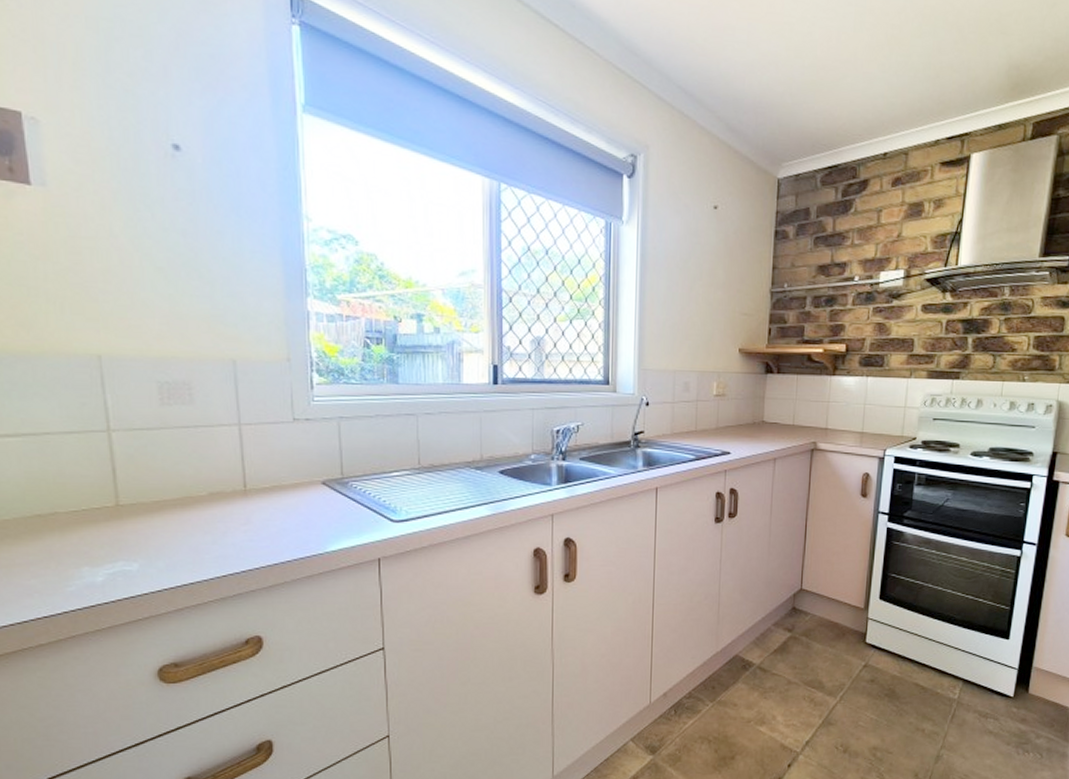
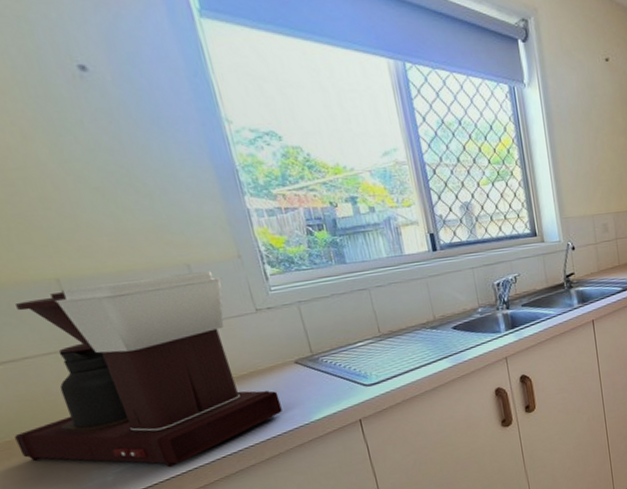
coffee maker: none [14,367,297,578] -> present [14,271,282,468]

